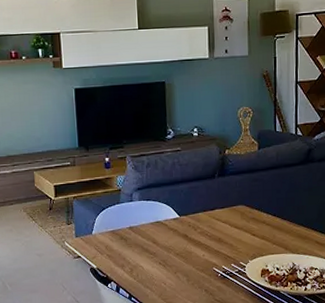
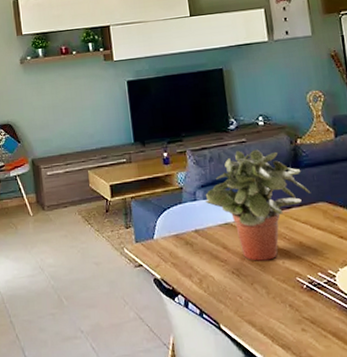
potted plant: none [140,157,233,254] -> present [205,149,311,261]

